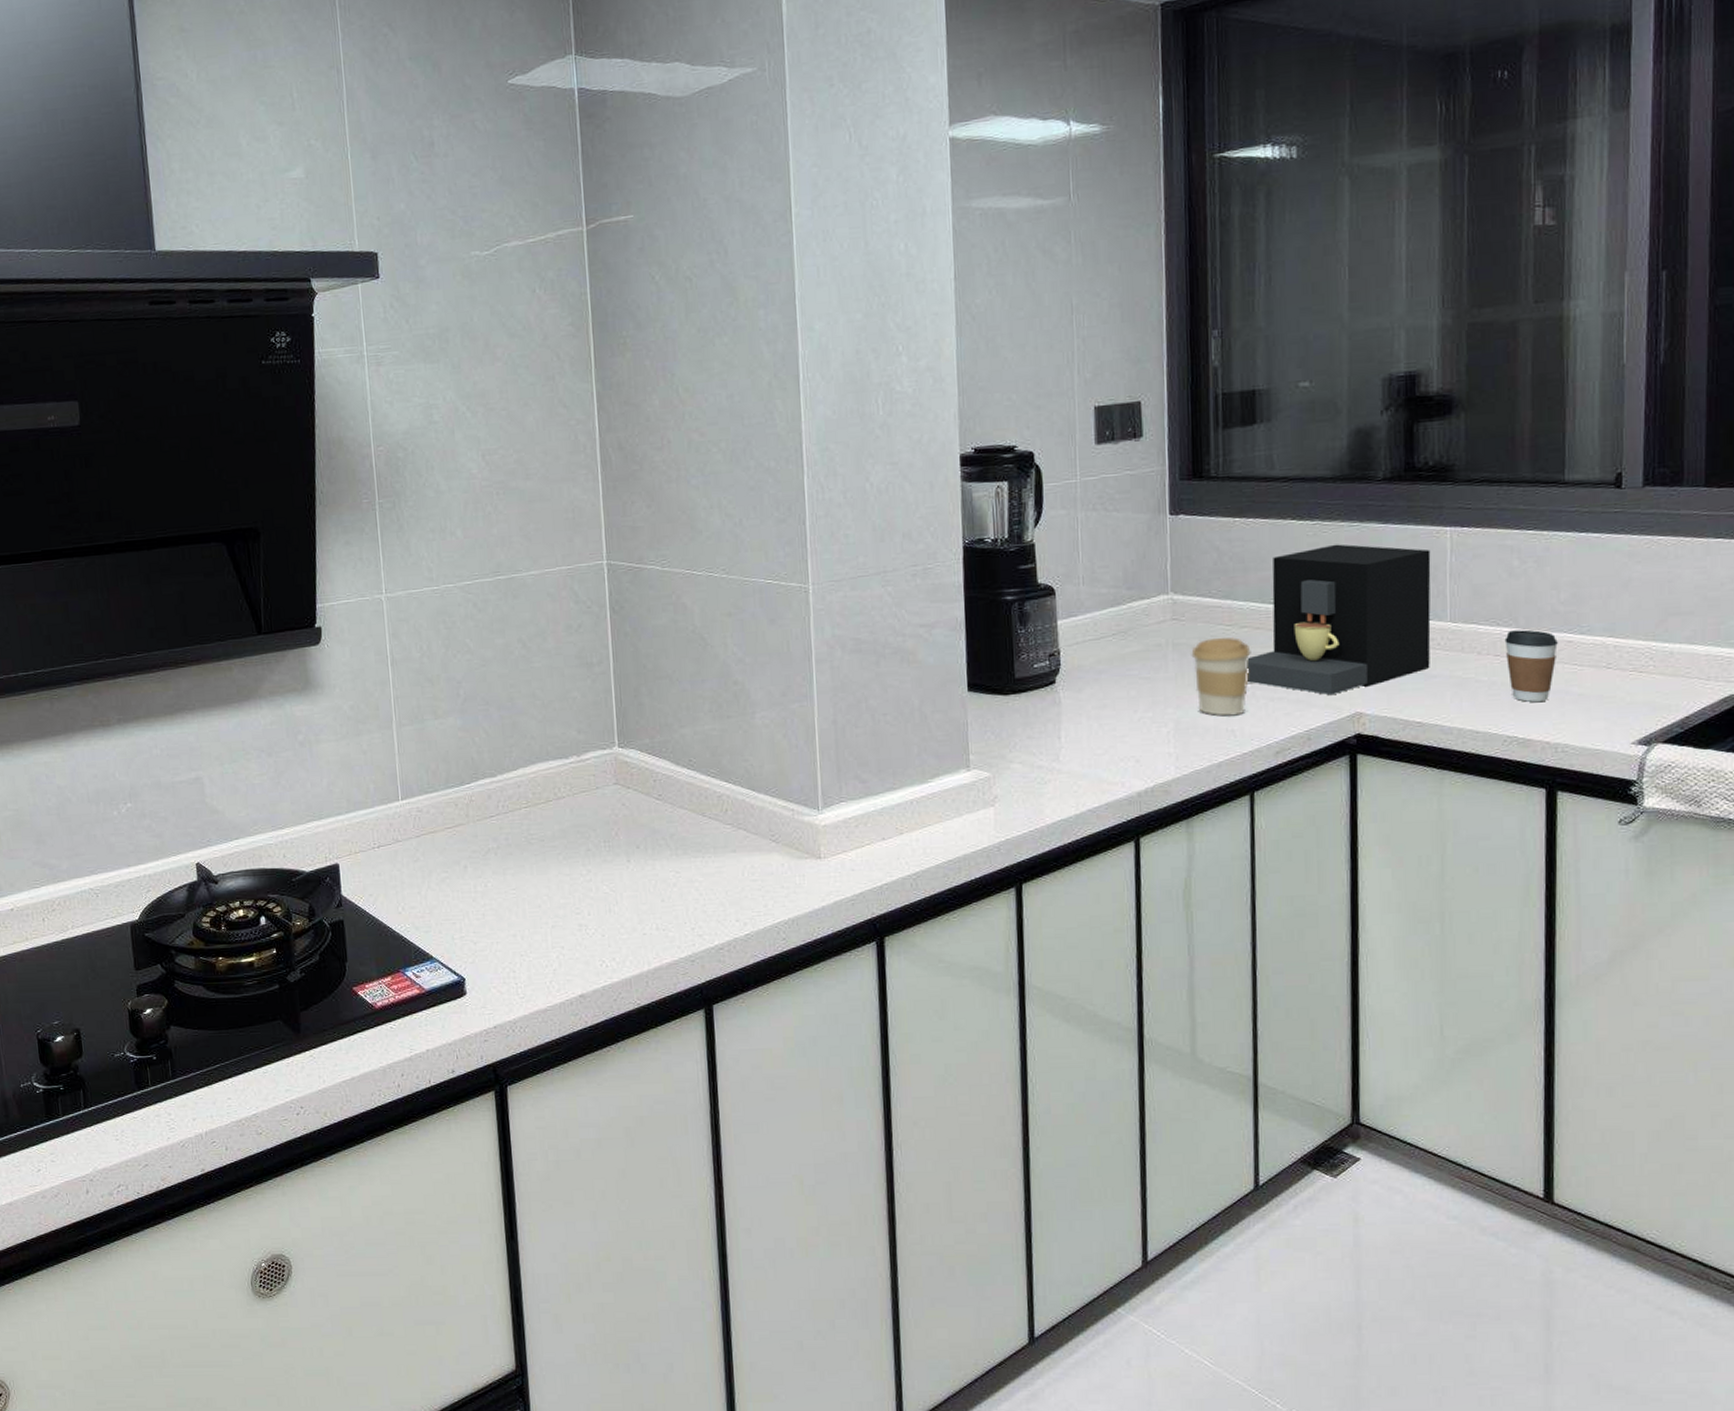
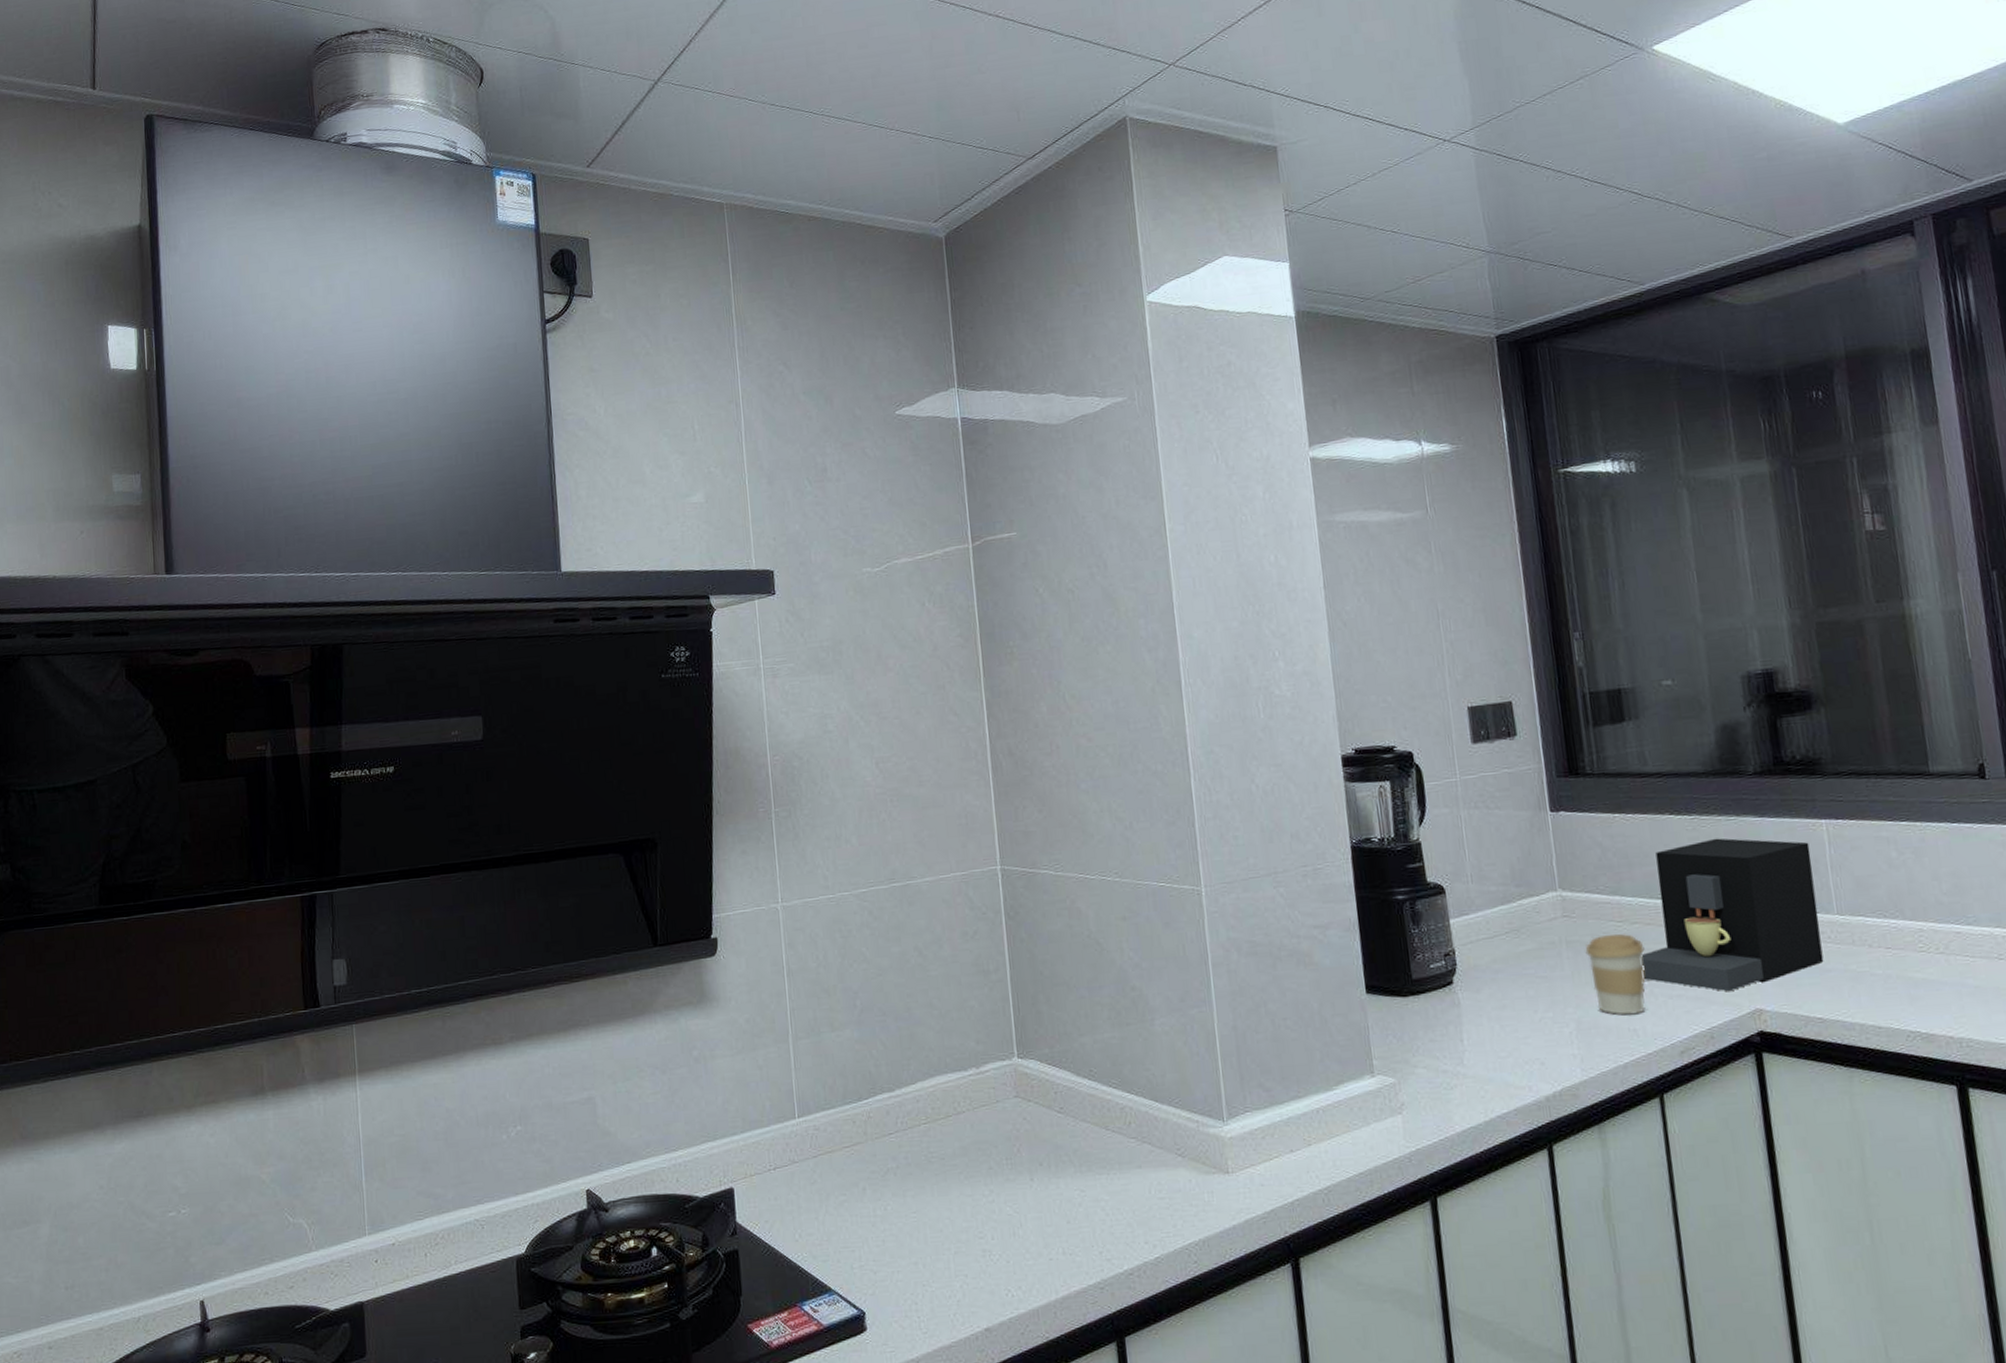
coffee cup: present [1504,629,1558,703] -> none [1893,921,1948,996]

